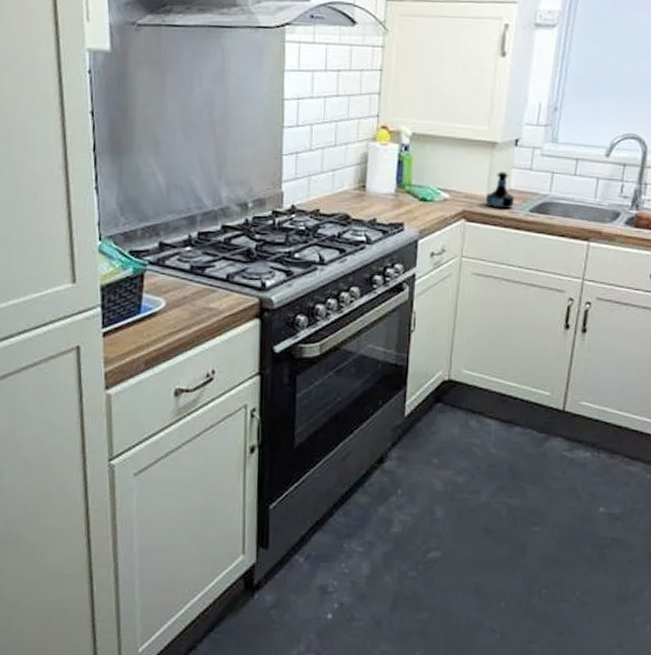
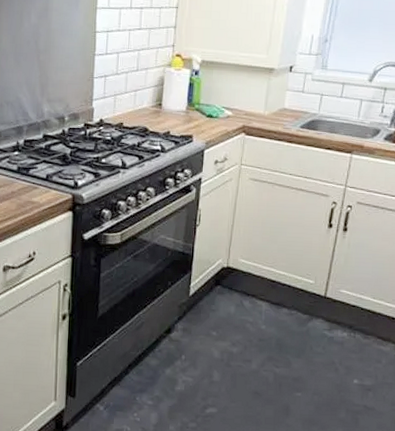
tequila bottle: present [485,171,515,210] -> none [262,93,288,126]

